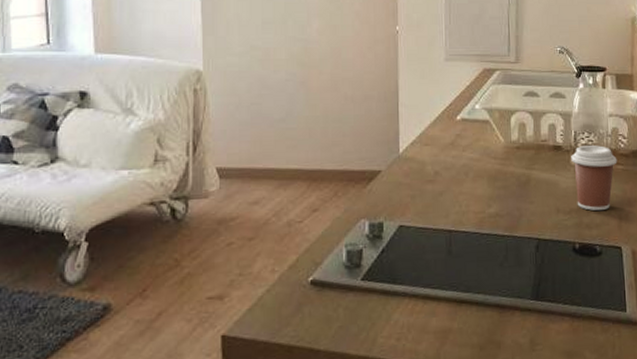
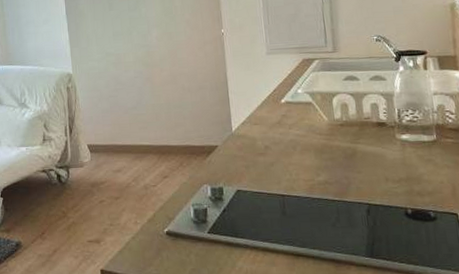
coffee cup: present [571,144,618,211] -> none [396,120,446,180]

